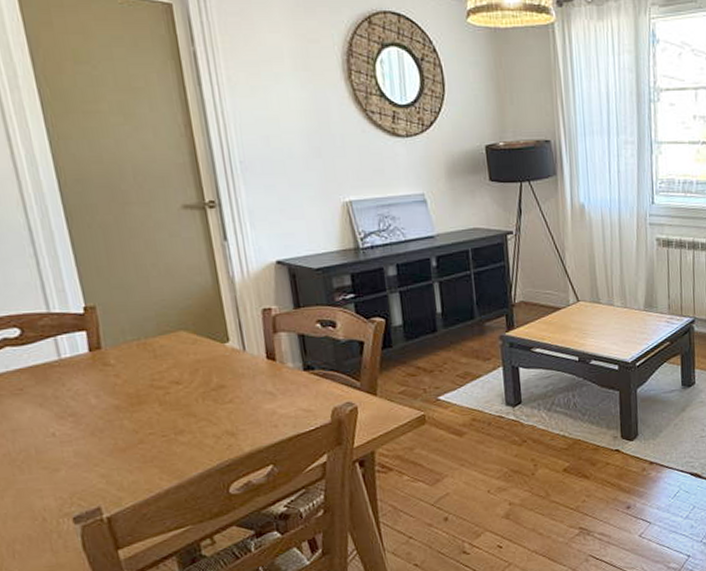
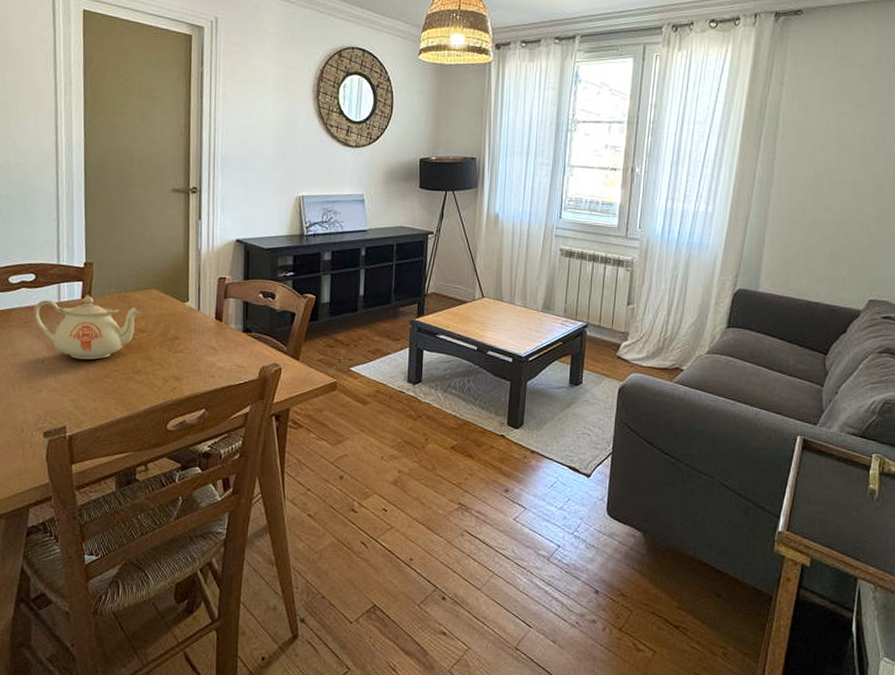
teapot: none [26,347,171,426] -> present [33,295,141,360]

